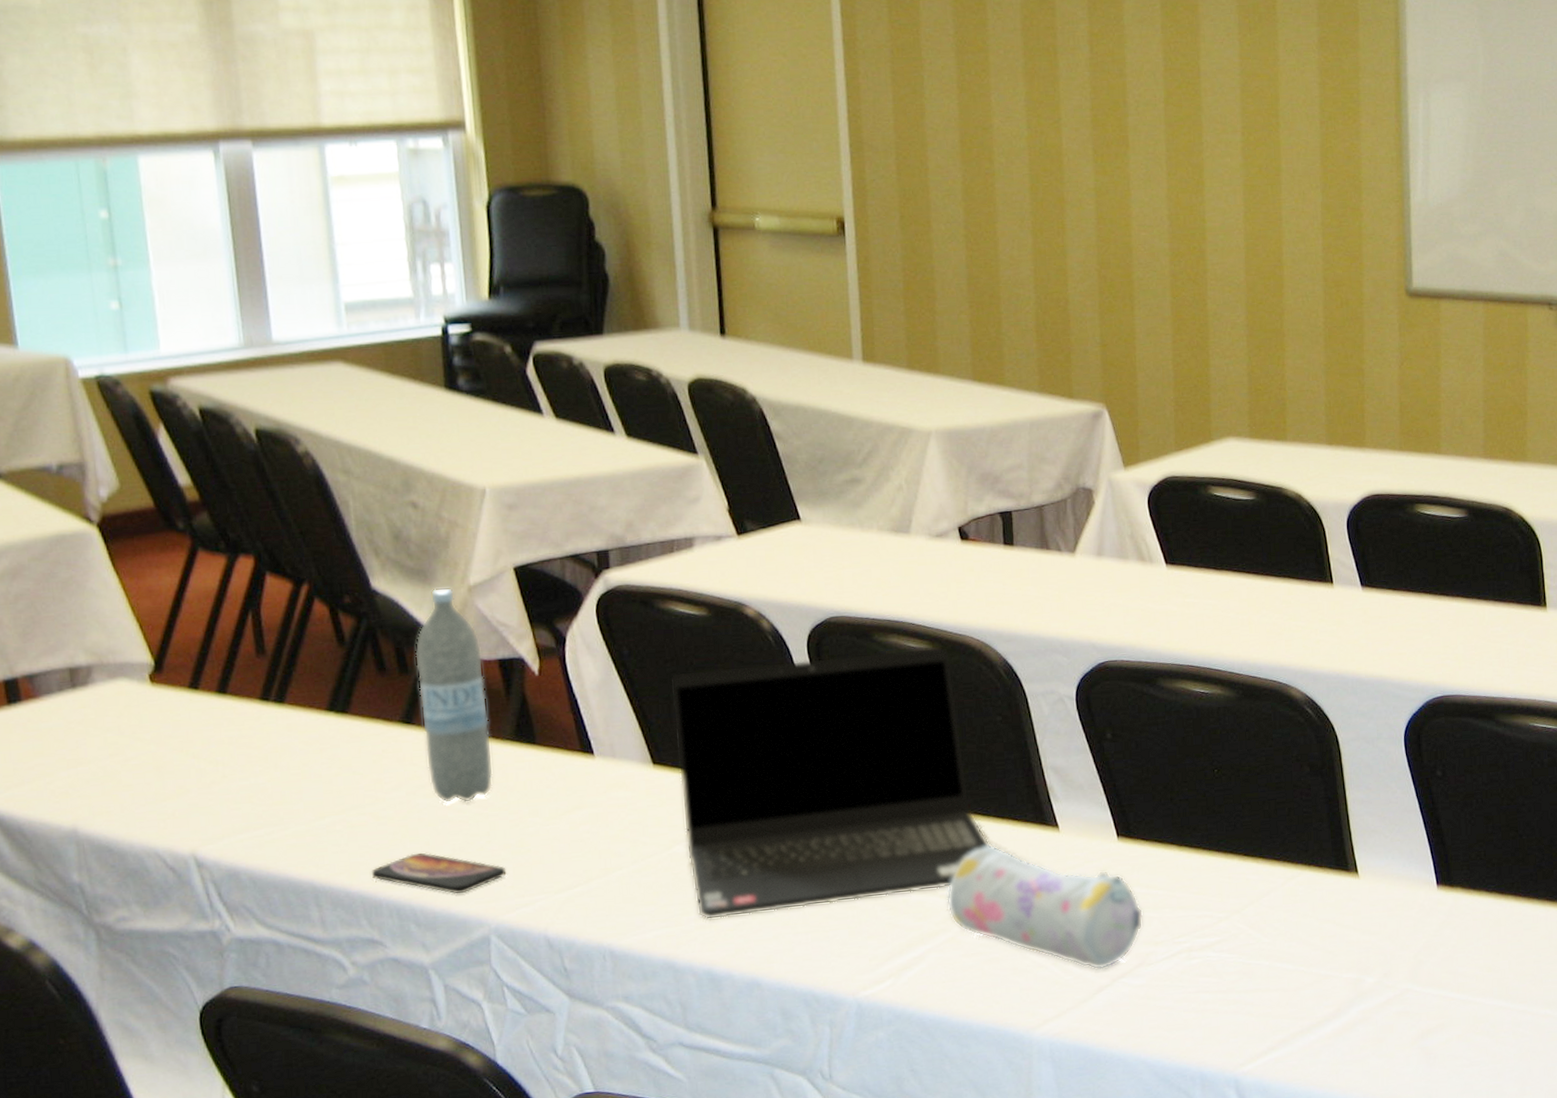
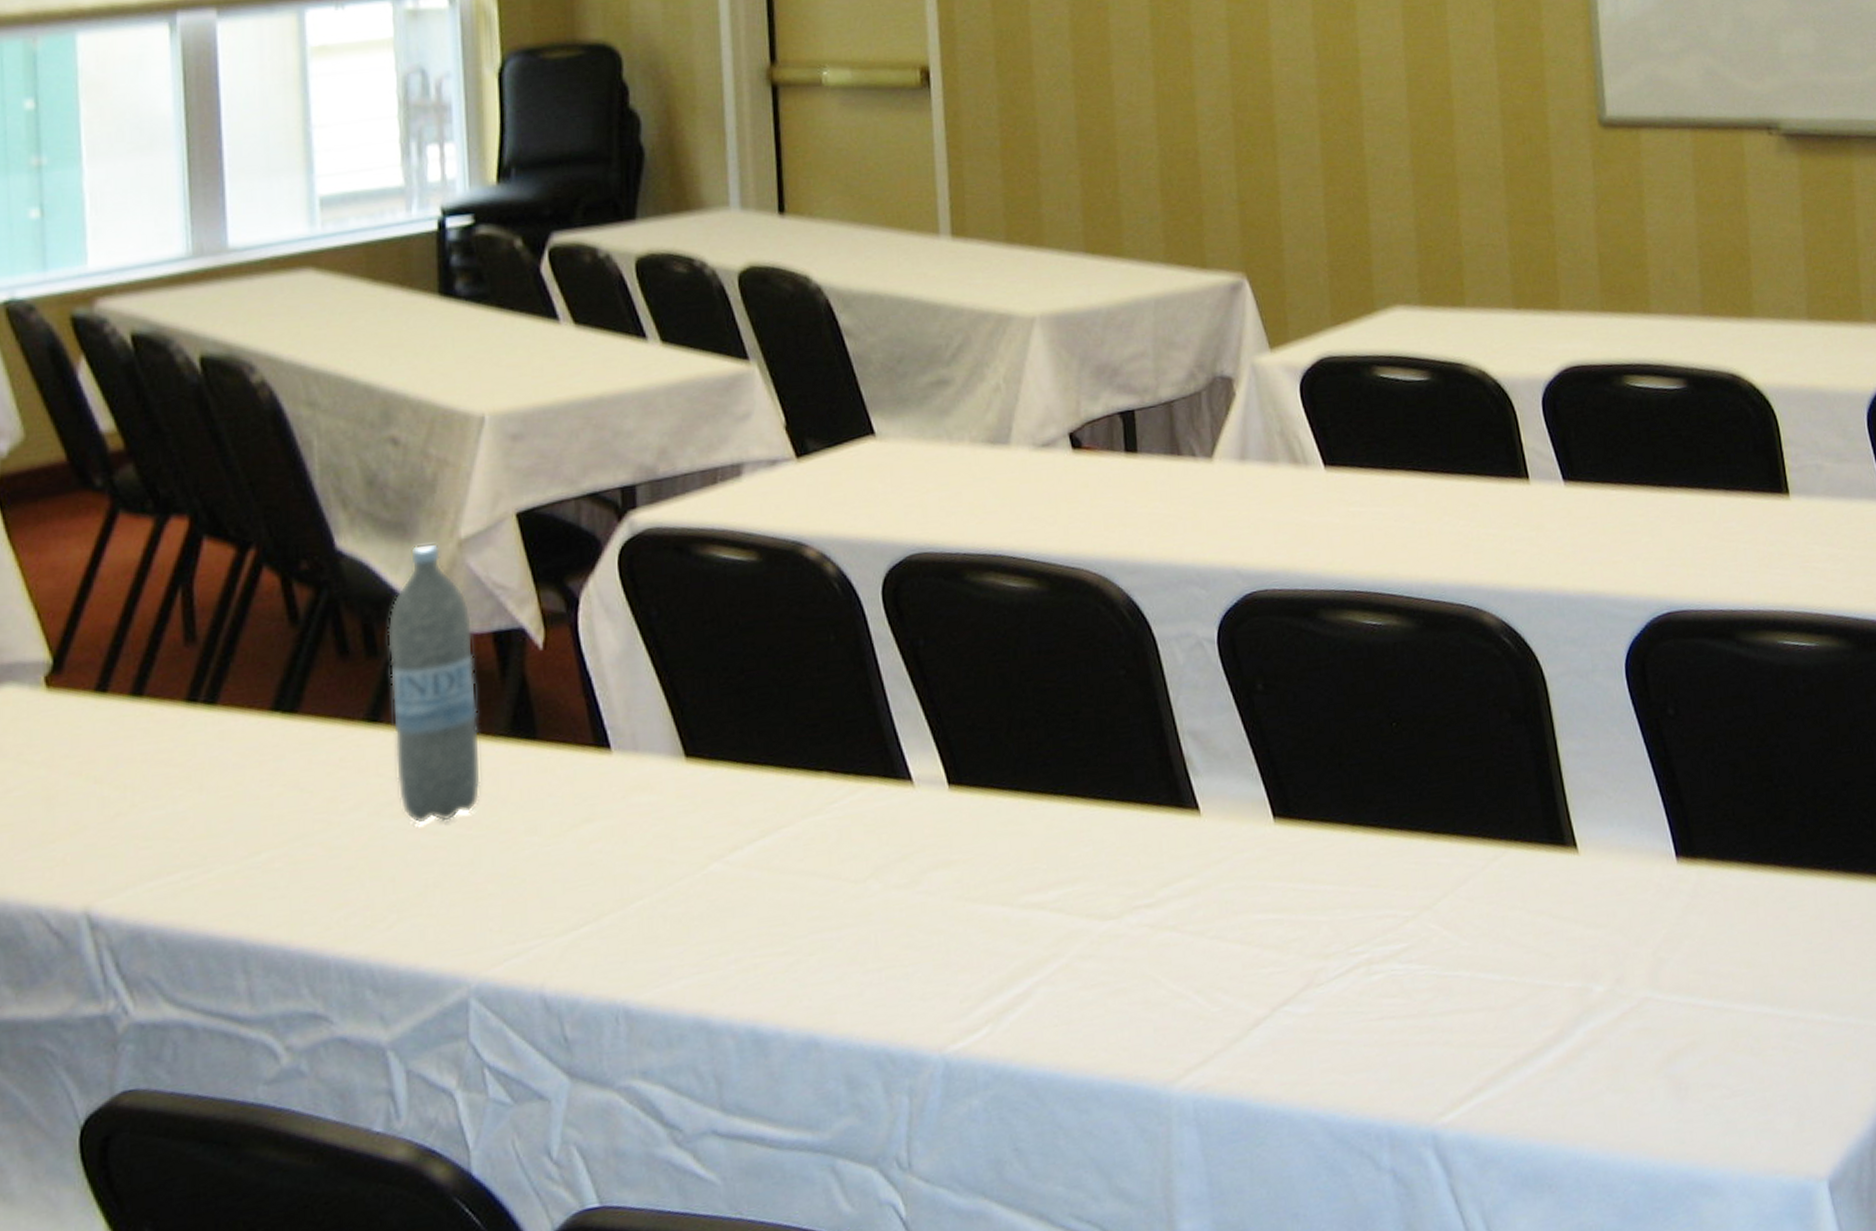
smartphone: present [371,852,507,894] -> none [317,892,494,945]
laptop computer: present [671,647,992,920] -> none [710,584,1115,961]
pencil case: present [946,844,1144,970] -> none [1058,837,1310,997]

